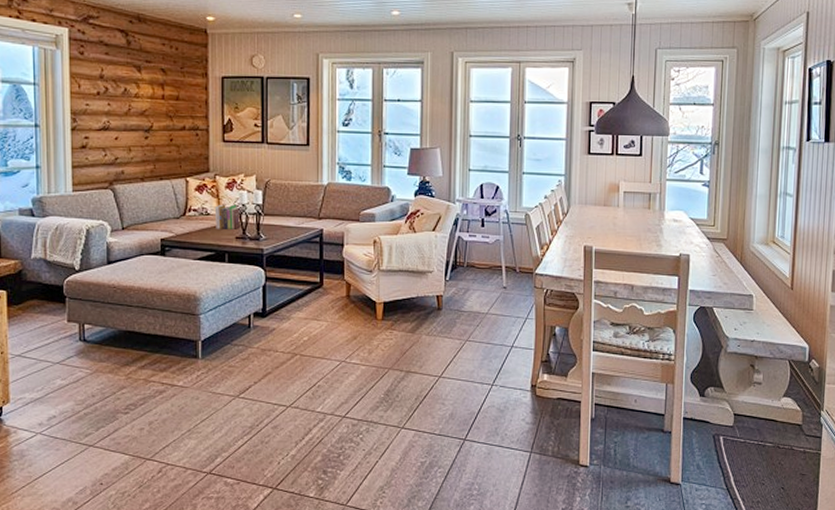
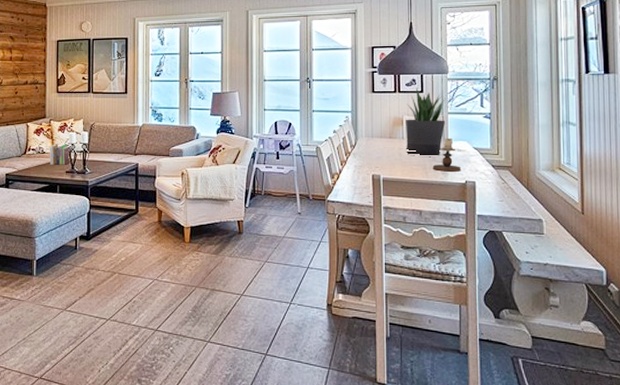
planter: none [621,150,665,228] -> present [405,87,446,157]
candlestick: none [647,206,676,245] -> present [432,137,460,173]

